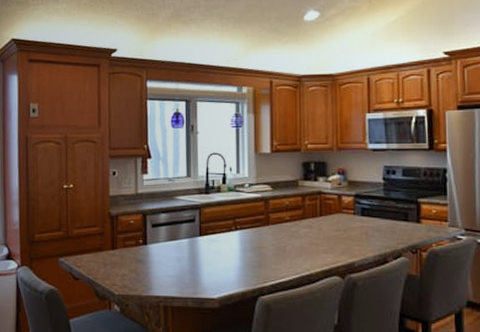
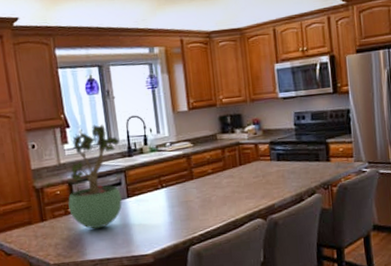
potted plant: none [140,158,198,264] -> present [68,124,122,229]

